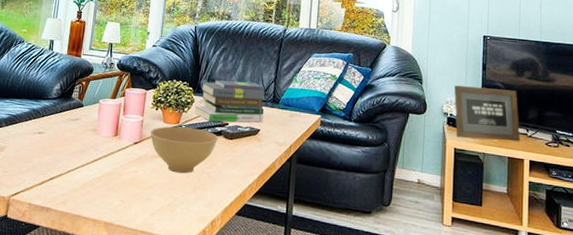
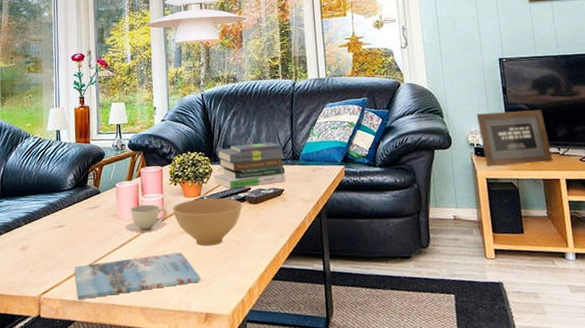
magazine: none [45,173,167,207] -> present [74,252,201,299]
teacup: none [101,124,145,152] -> present [124,204,168,233]

